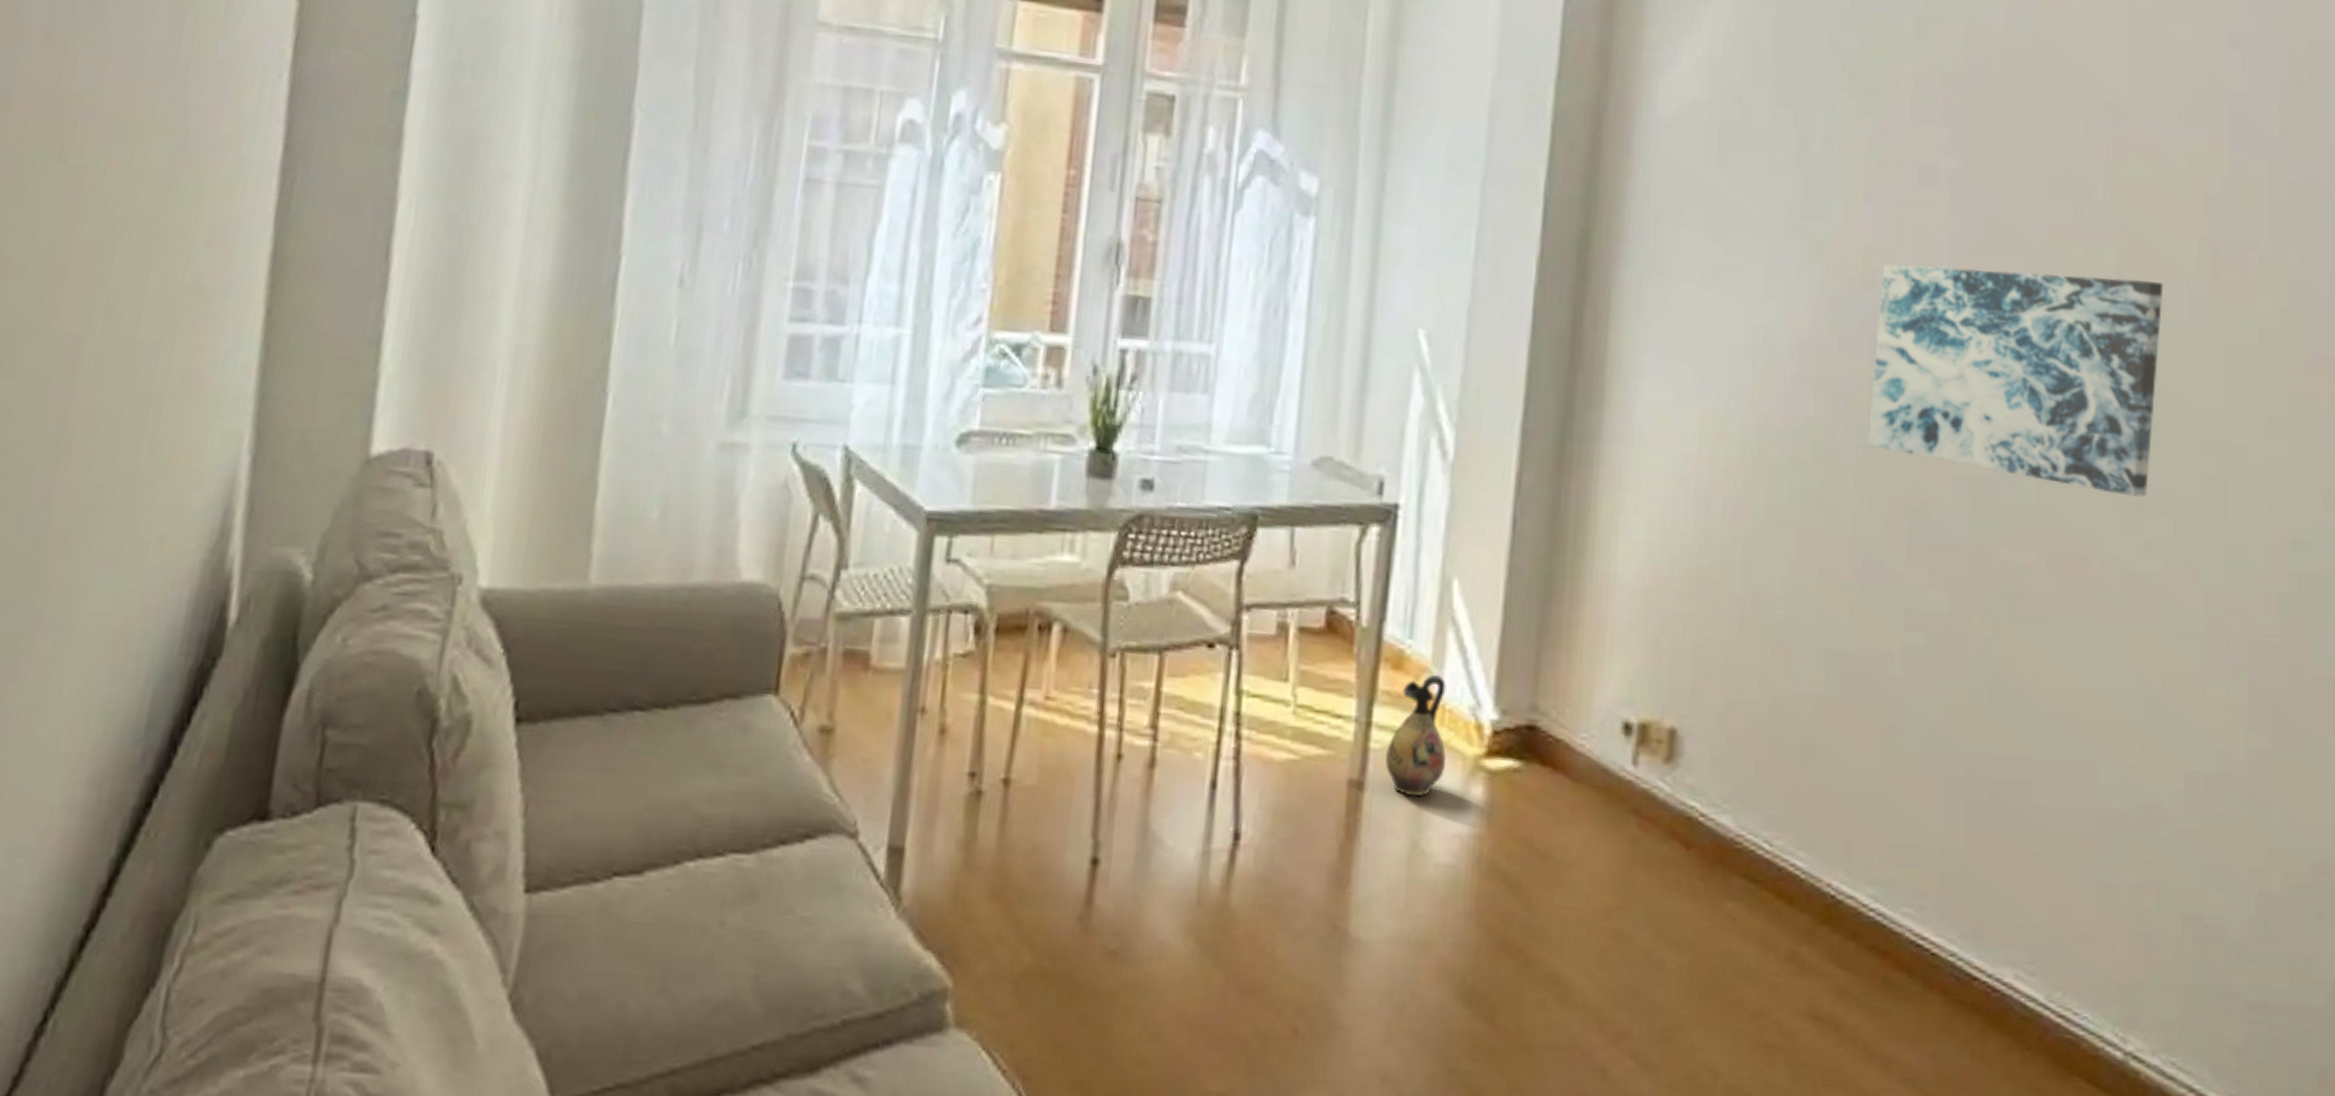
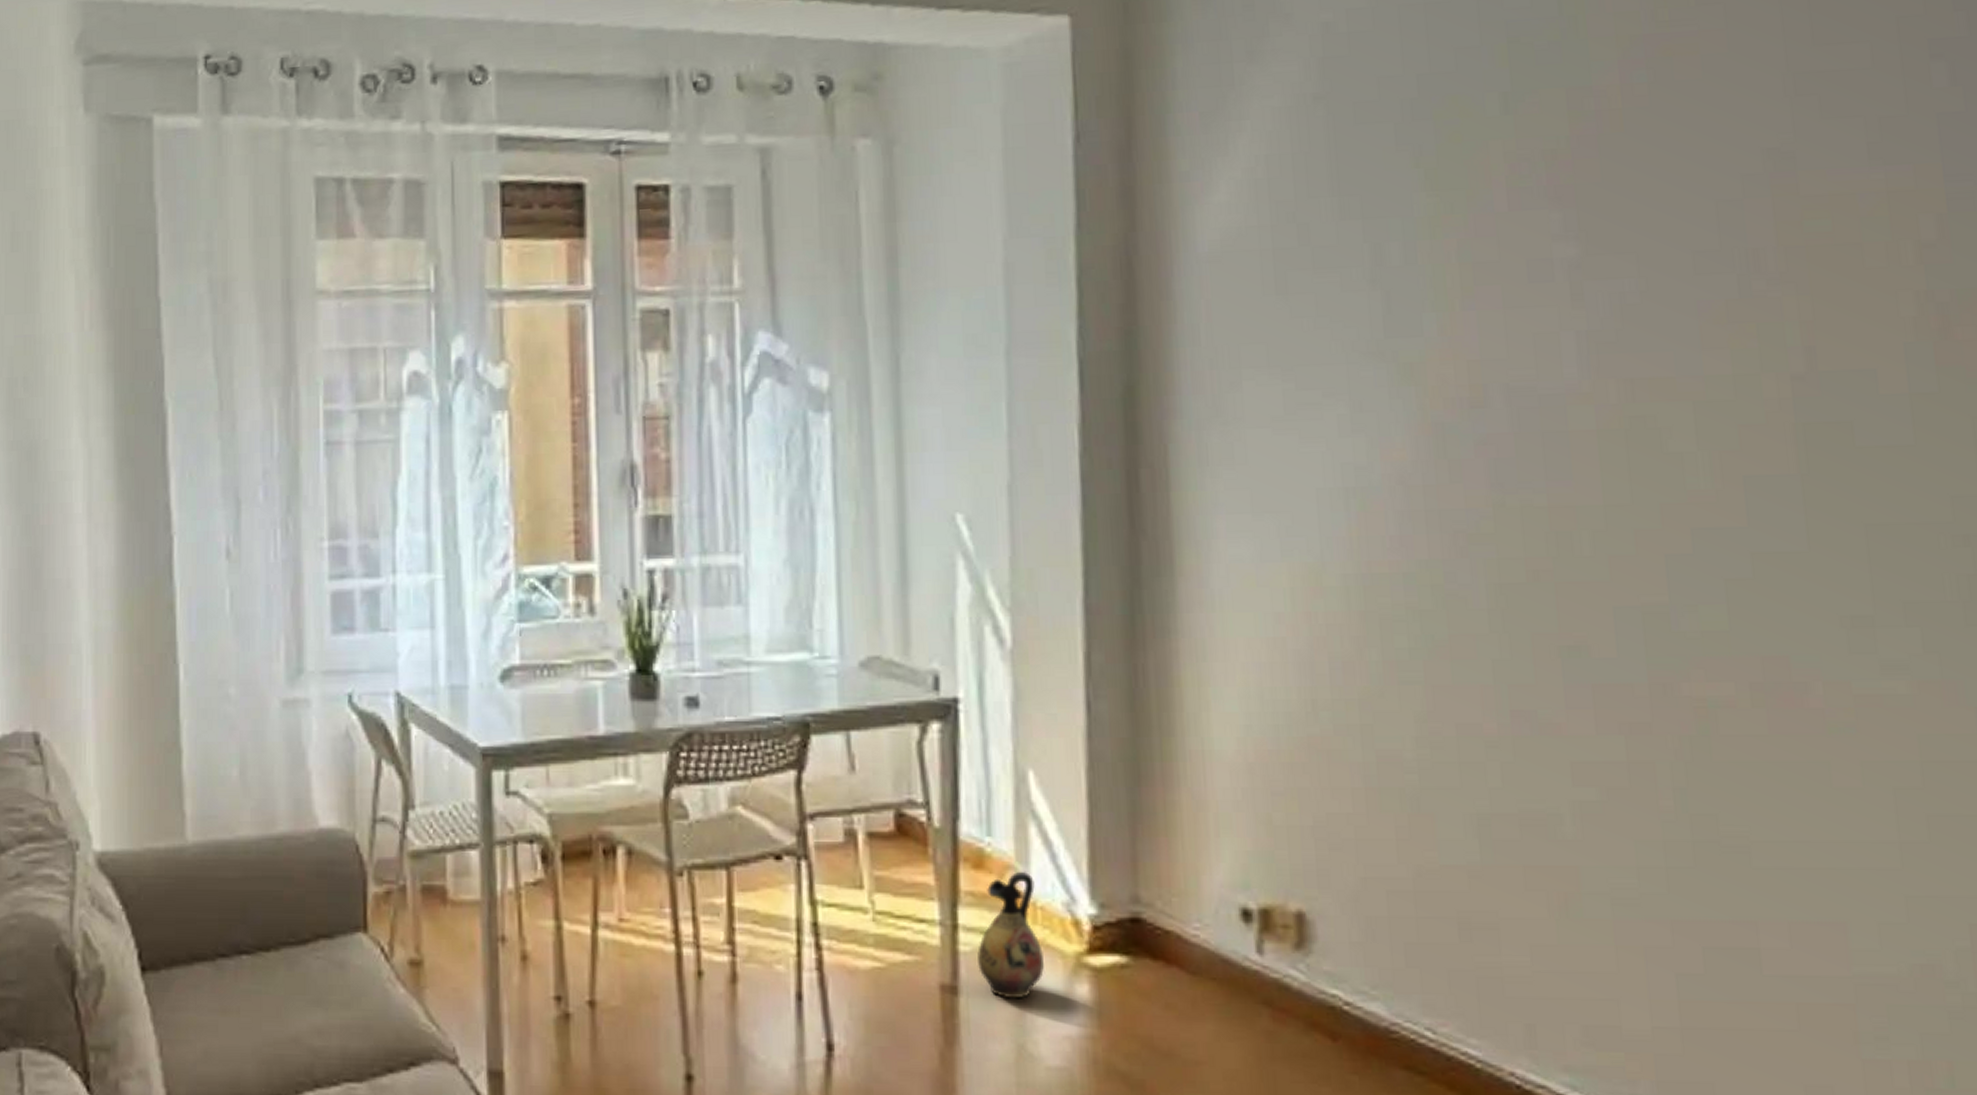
wall art: present [1868,264,2164,498] -> none [1494,353,1879,609]

